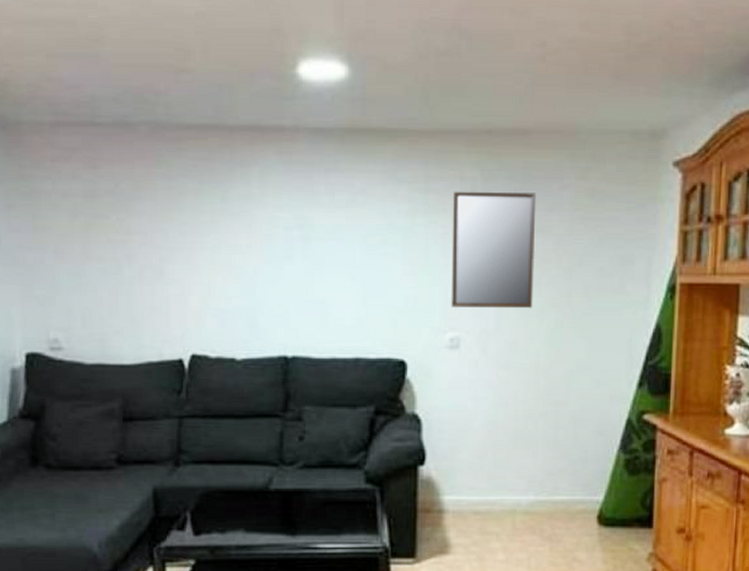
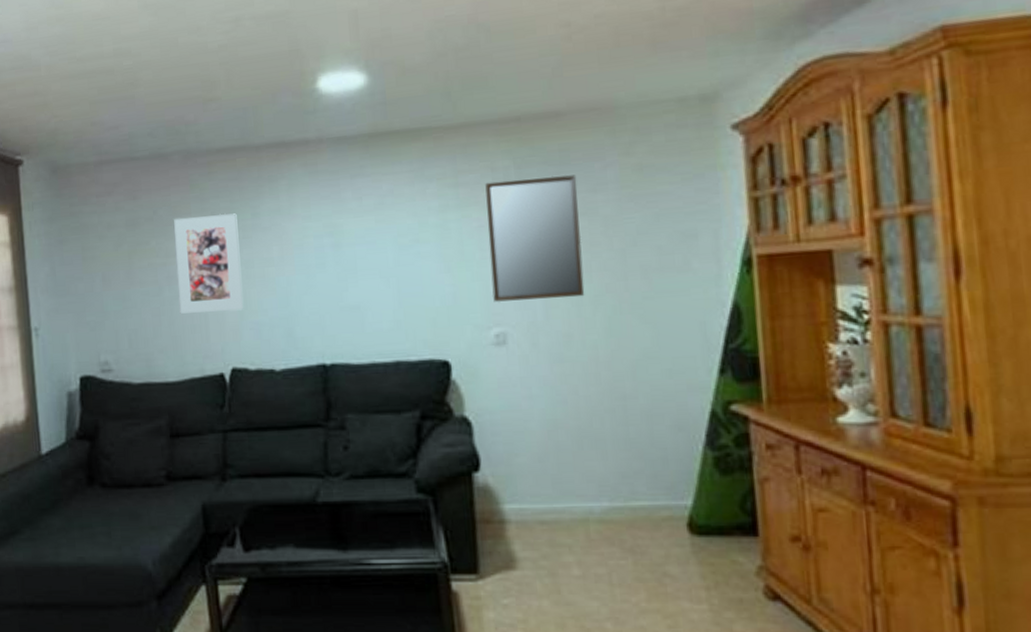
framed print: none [137,194,208,296] -> present [174,213,244,314]

